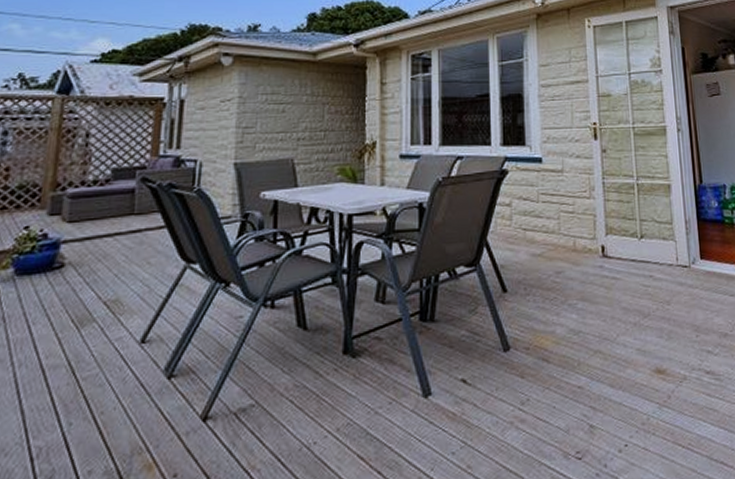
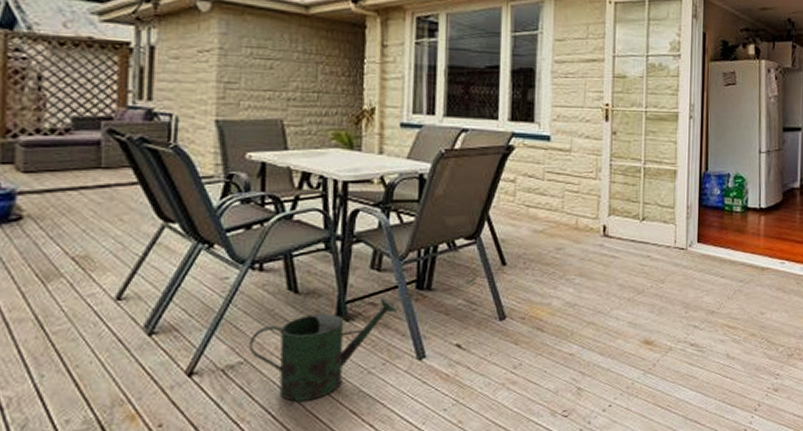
watering can: none [261,330,402,447] -> present [249,296,398,402]

